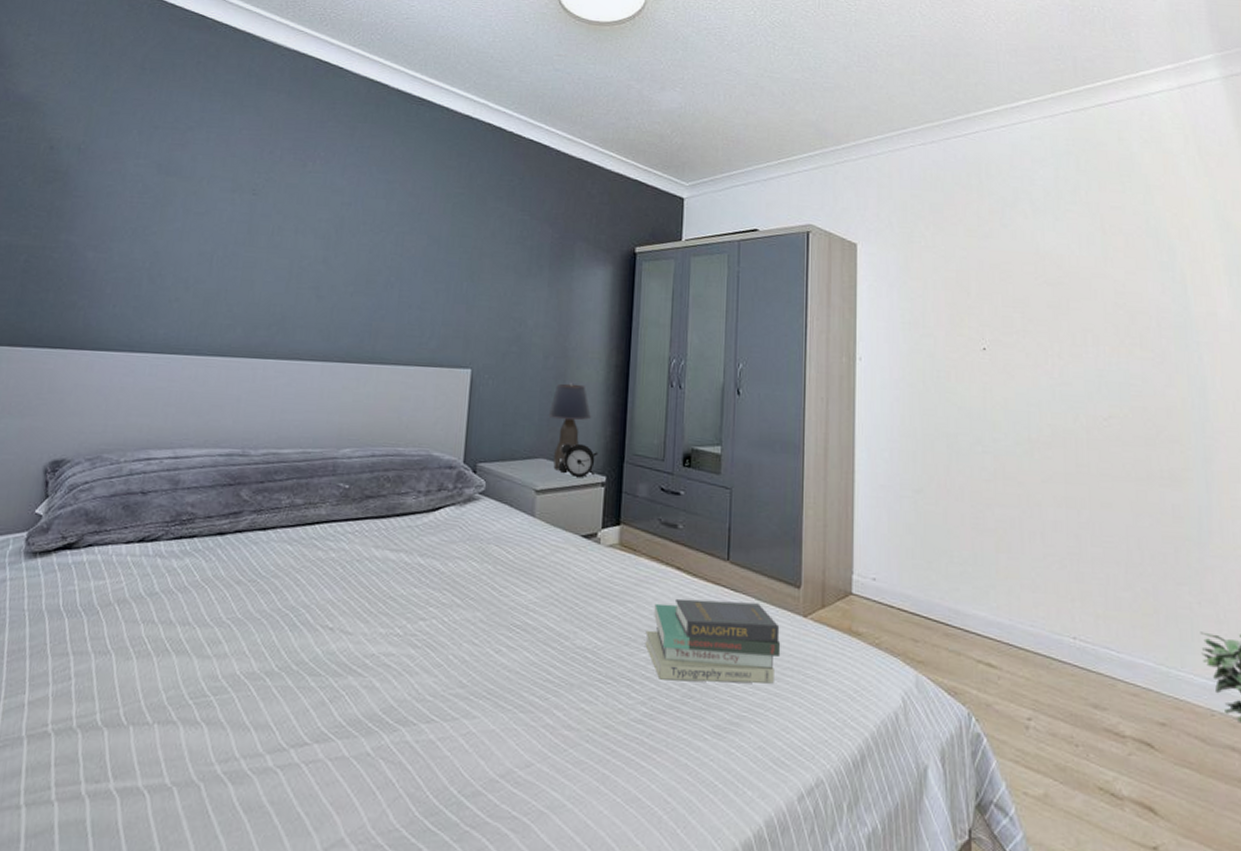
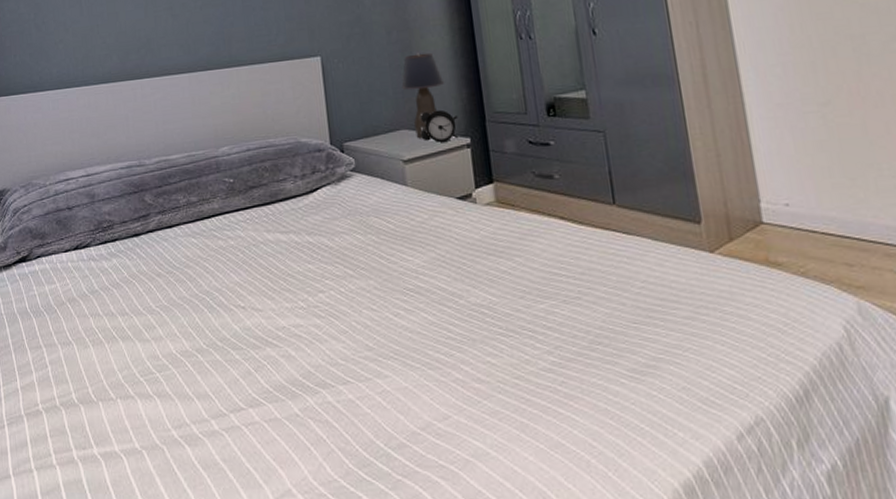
books: present [645,598,781,684] -> none [539,244,691,329]

